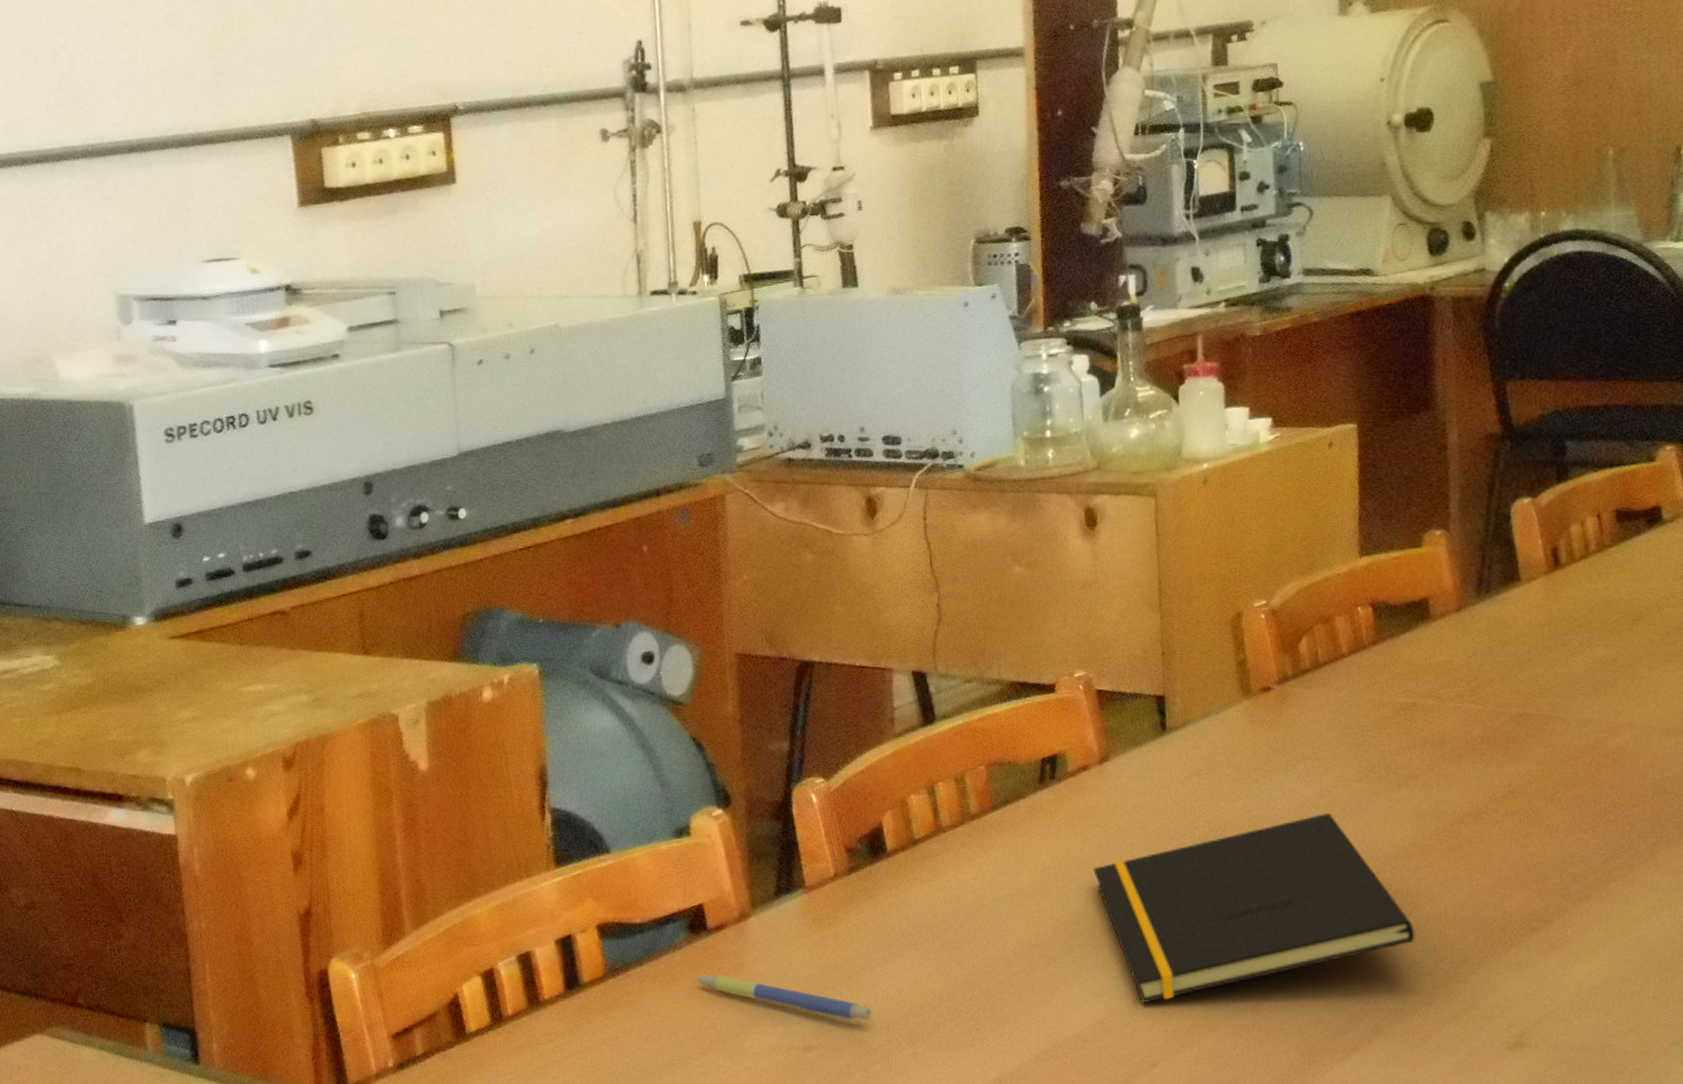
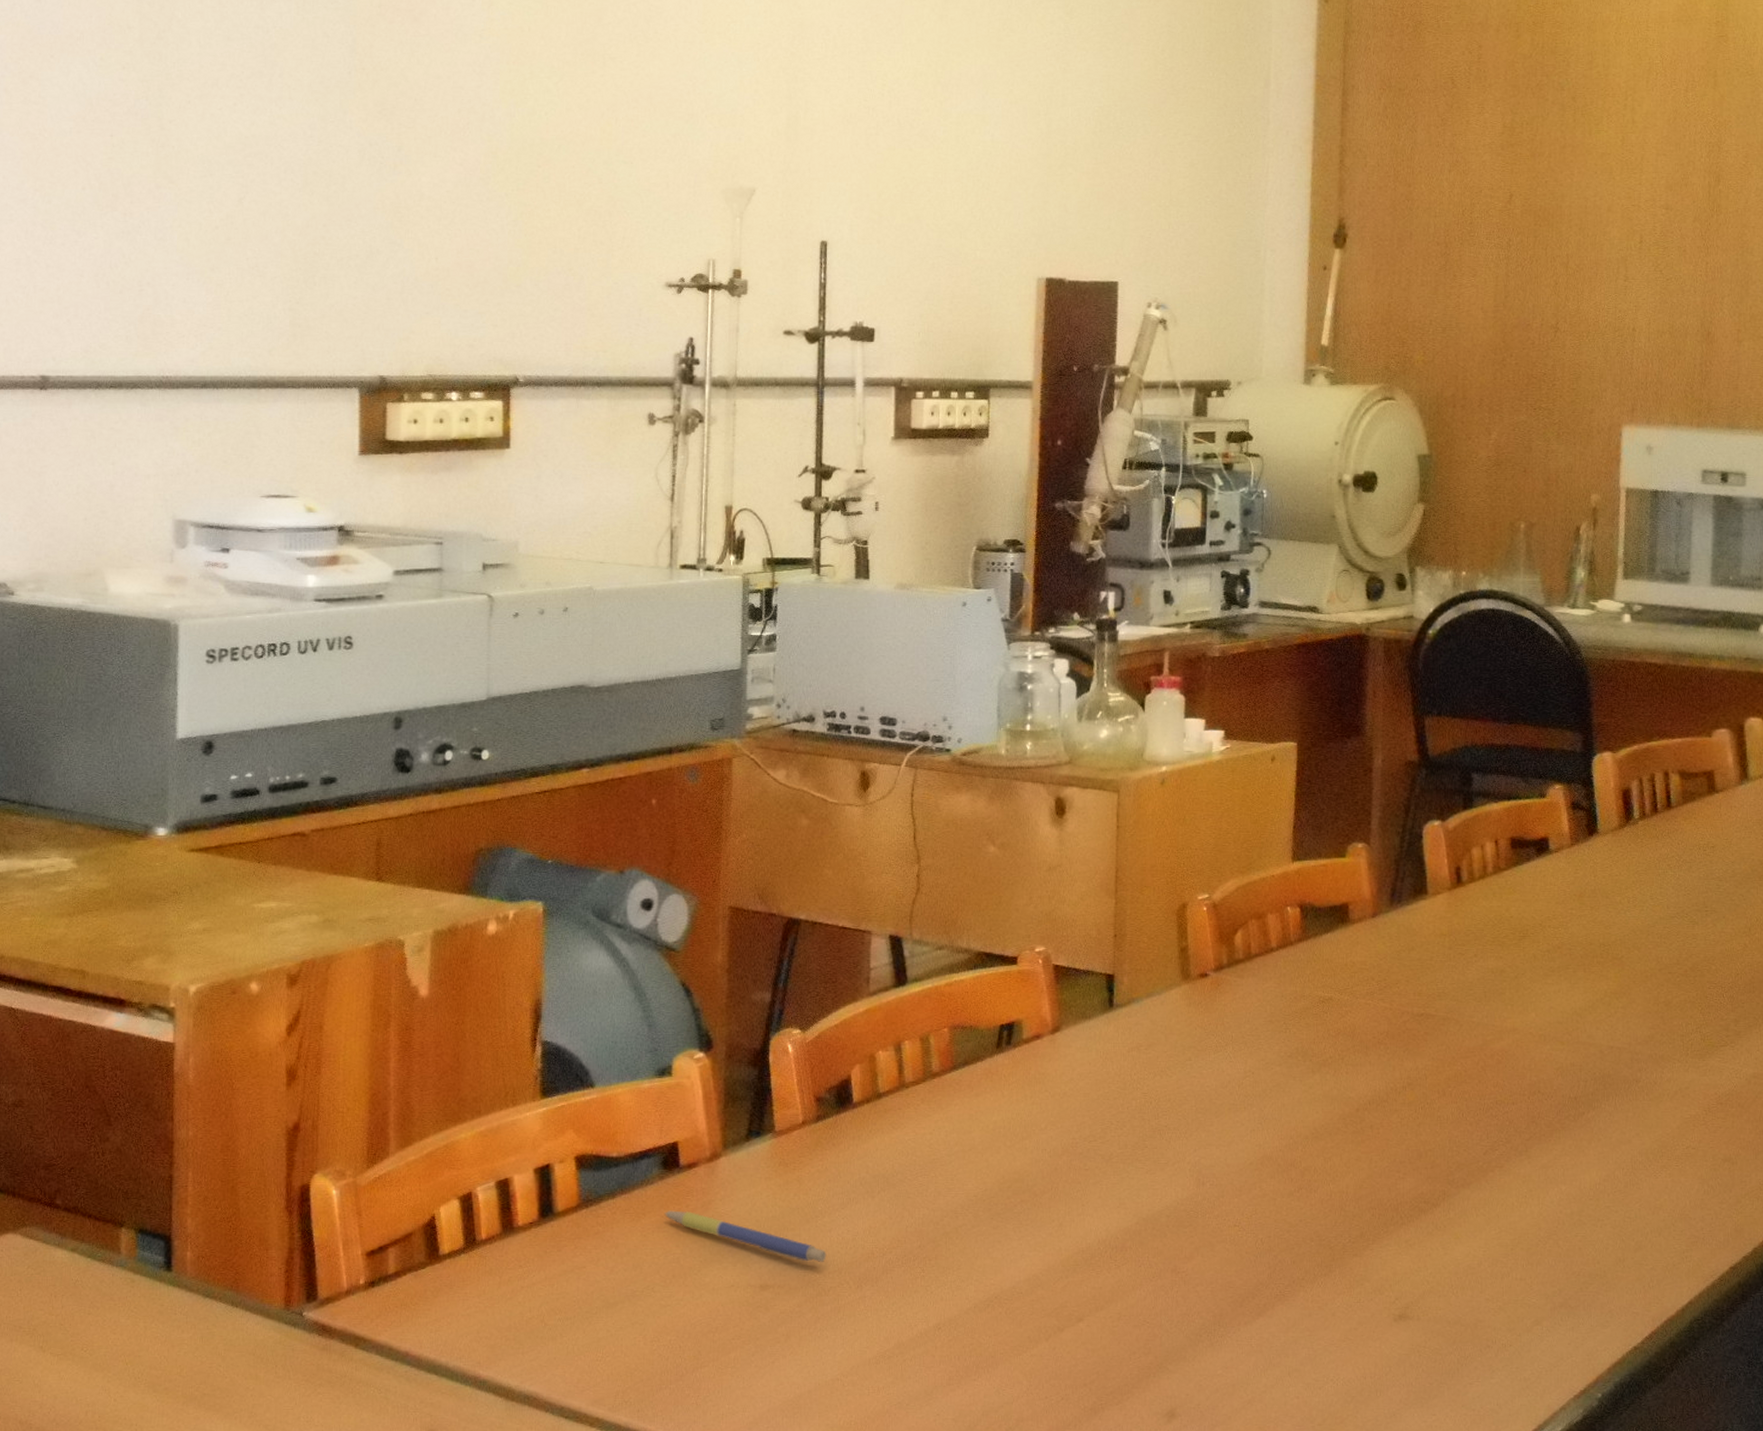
notepad: present [1093,813,1415,1003] -> none [1039,1093,1319,1260]

